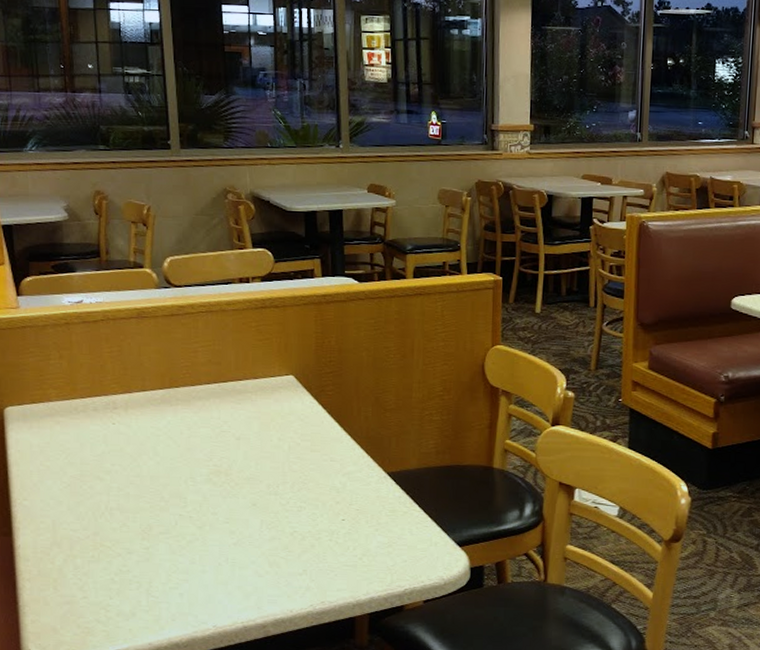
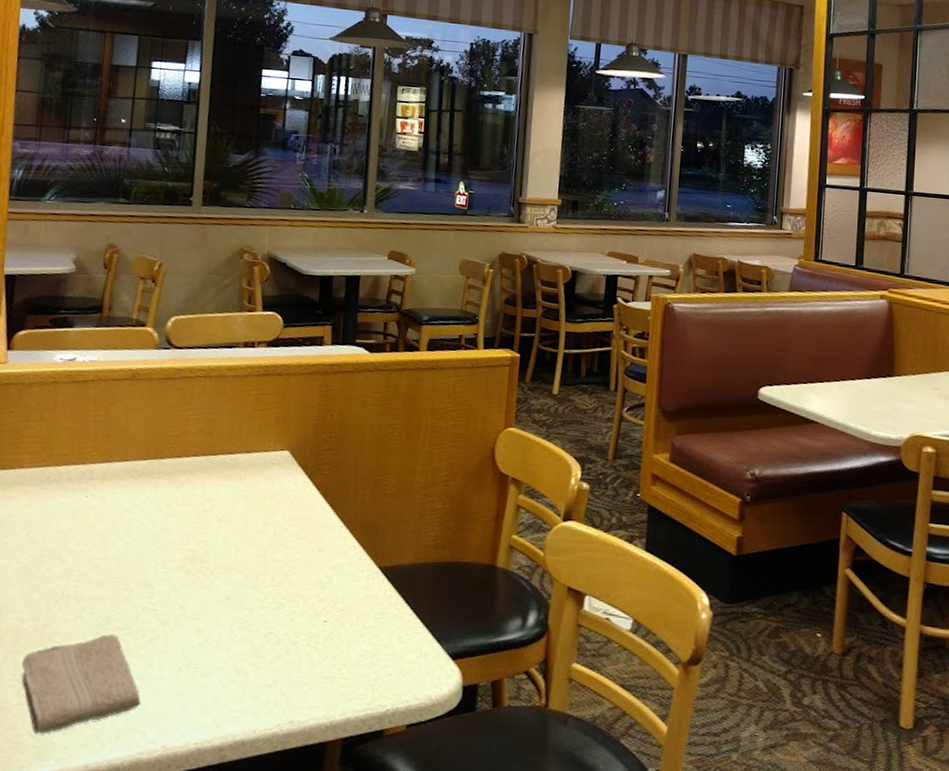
washcloth: none [81,538,190,621] -> present [22,633,141,734]

